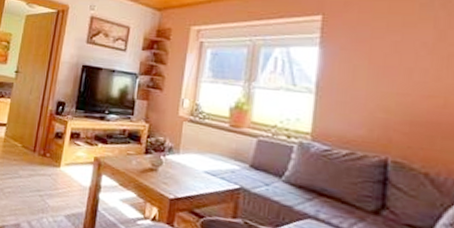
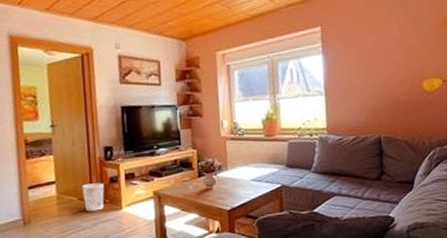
wastebasket: none [26,133,49,163] -> present [81,182,105,212]

